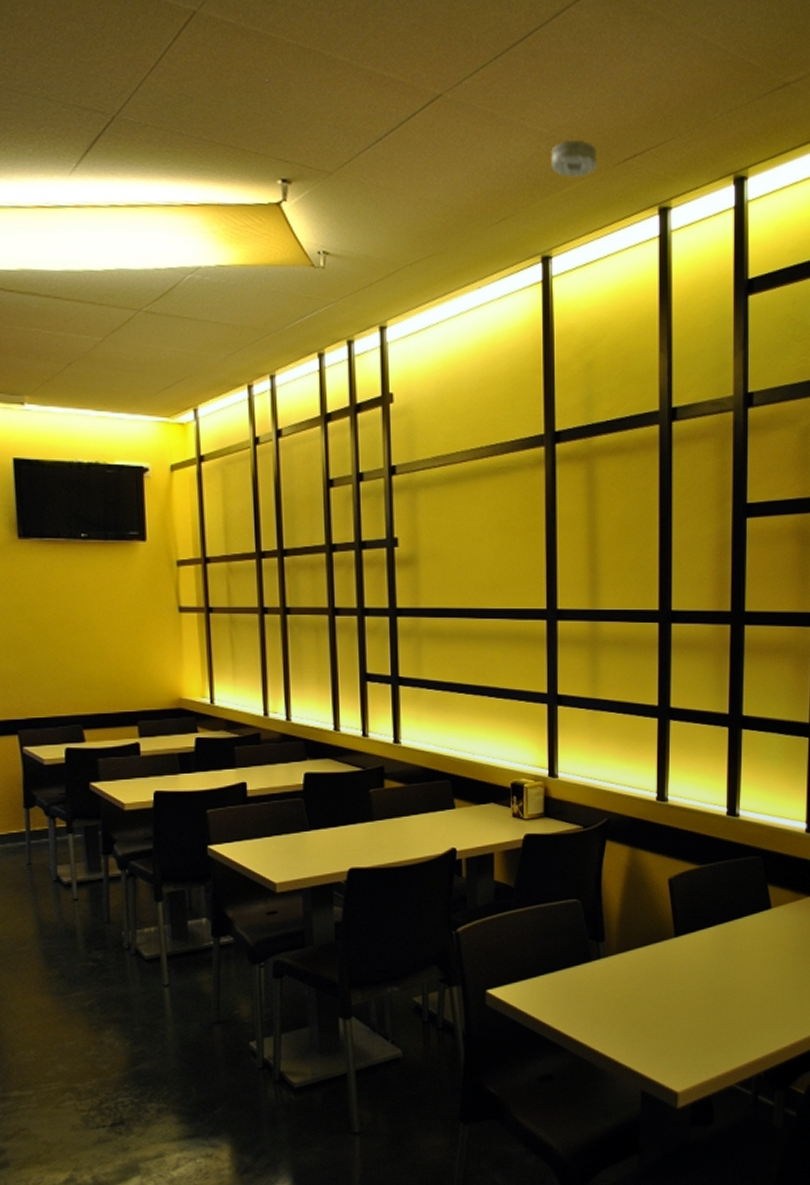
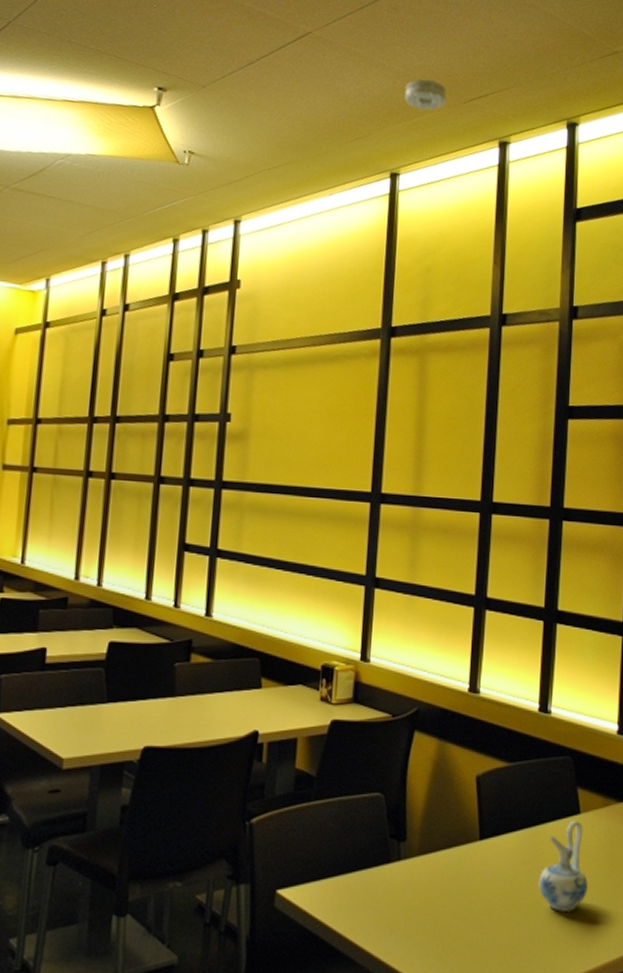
ceramic pitcher: none [733,914,781,998] -> present [538,820,588,913]

